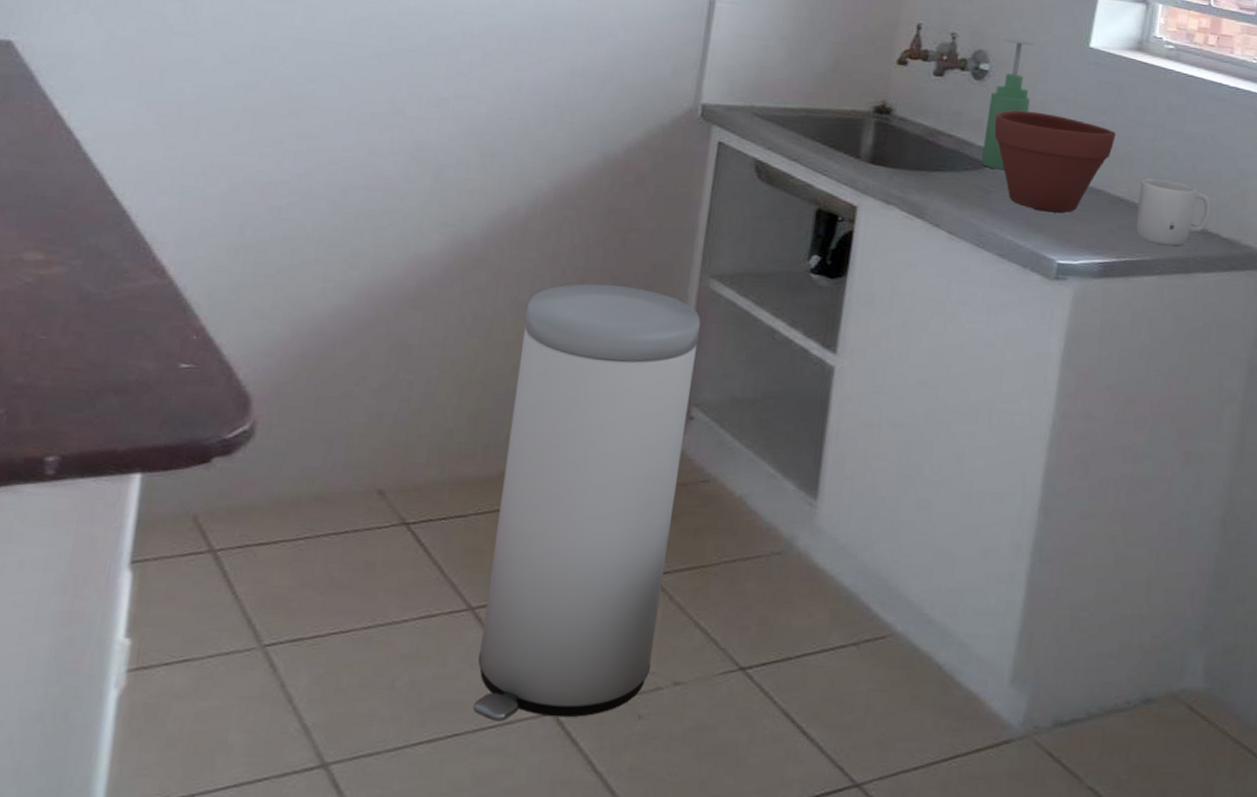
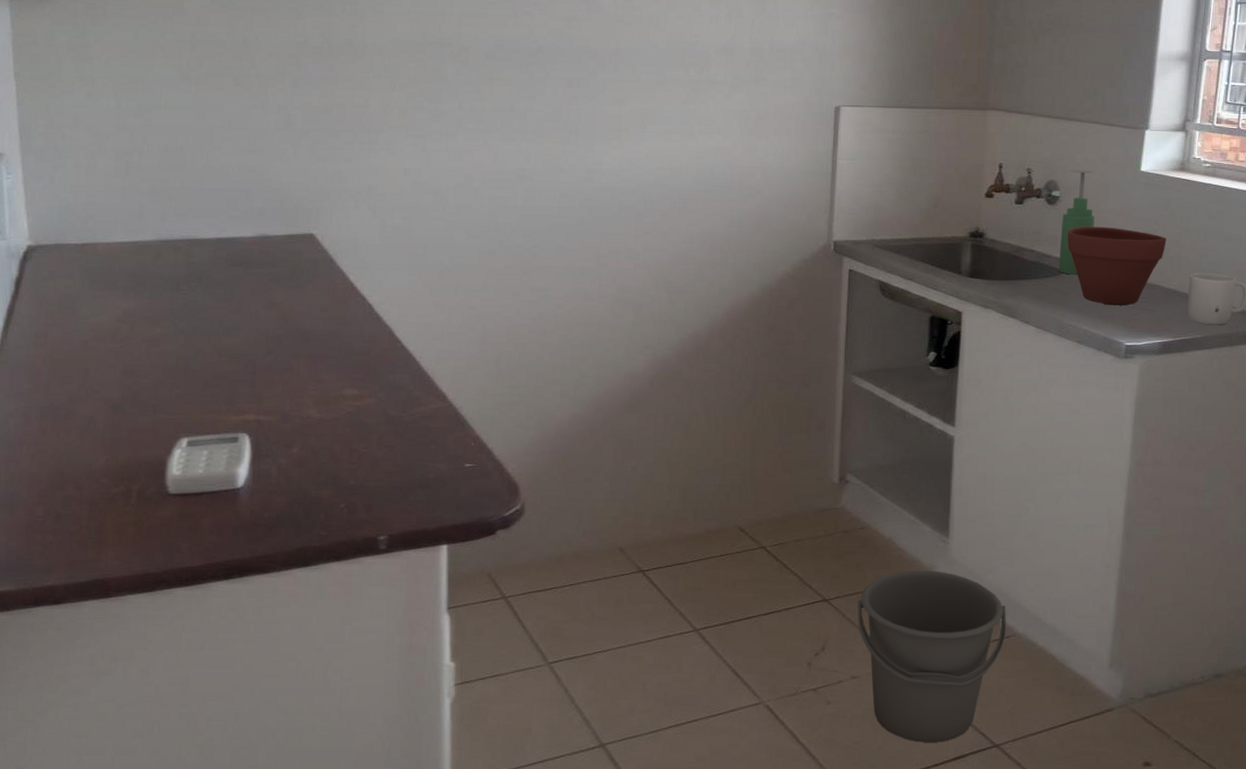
pedal bin: present [472,283,701,722] -> none [705,385,848,710]
bucket: none [688,540,884,778] -> present [857,570,1007,743]

